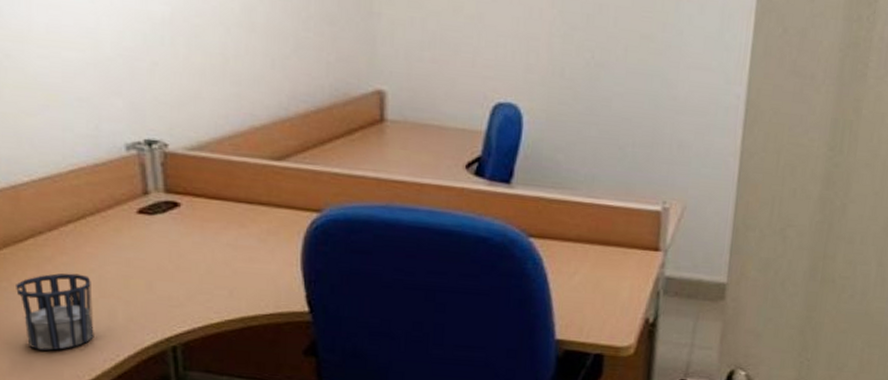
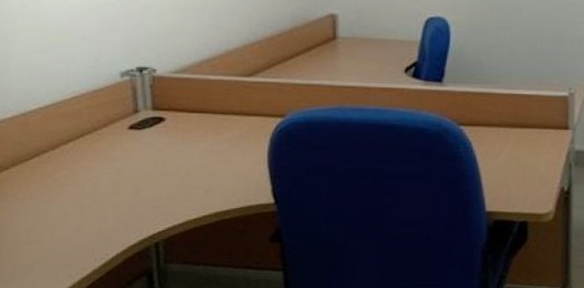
cup: present [16,273,94,351] -> none [20,185,87,255]

